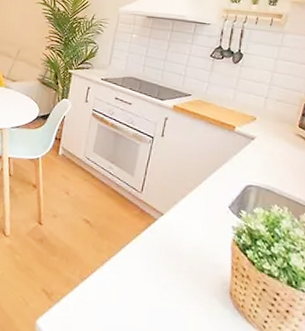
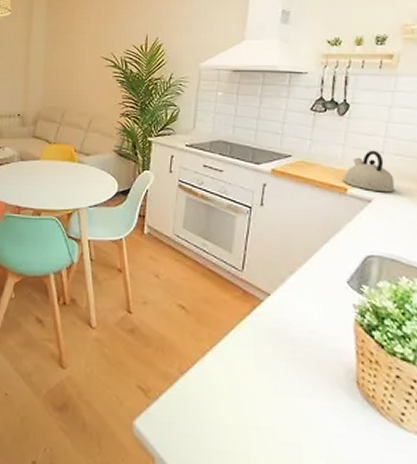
kettle: none [232,95,275,133] -> present [342,150,395,193]

